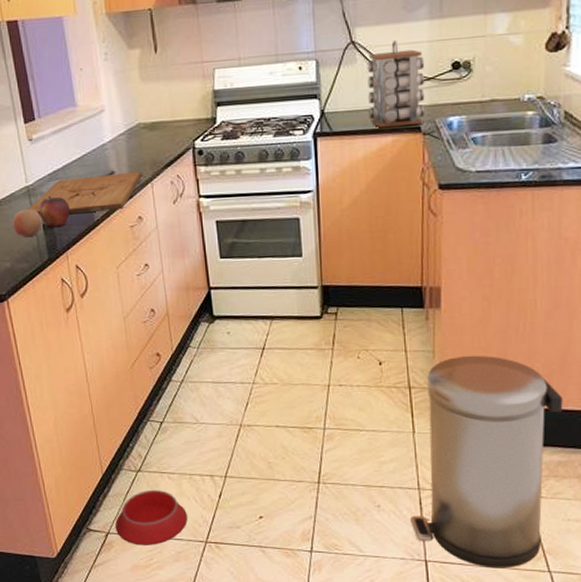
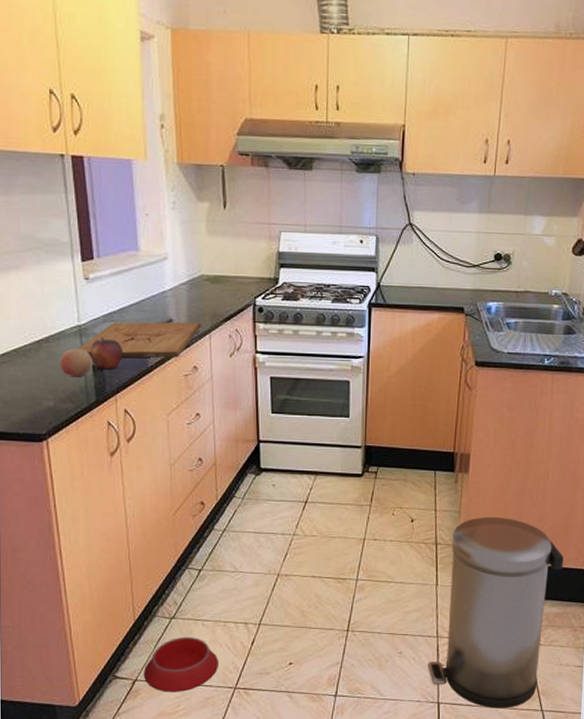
spice rack: present [367,40,425,128] -> none [419,227,472,307]

